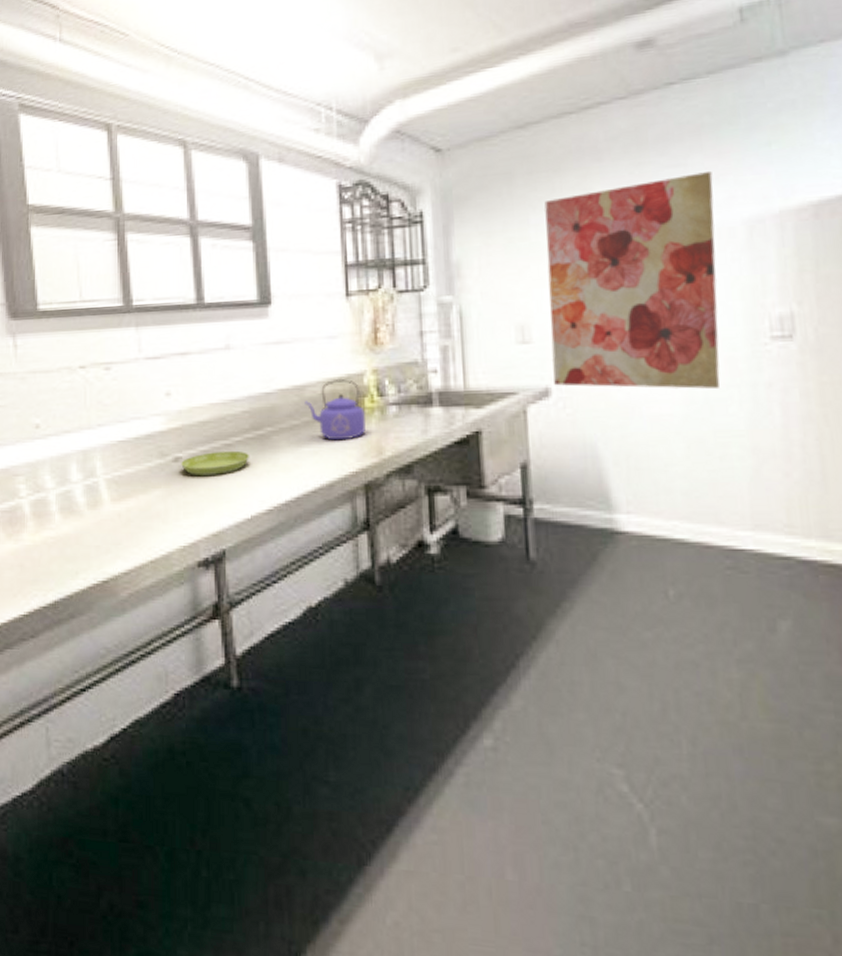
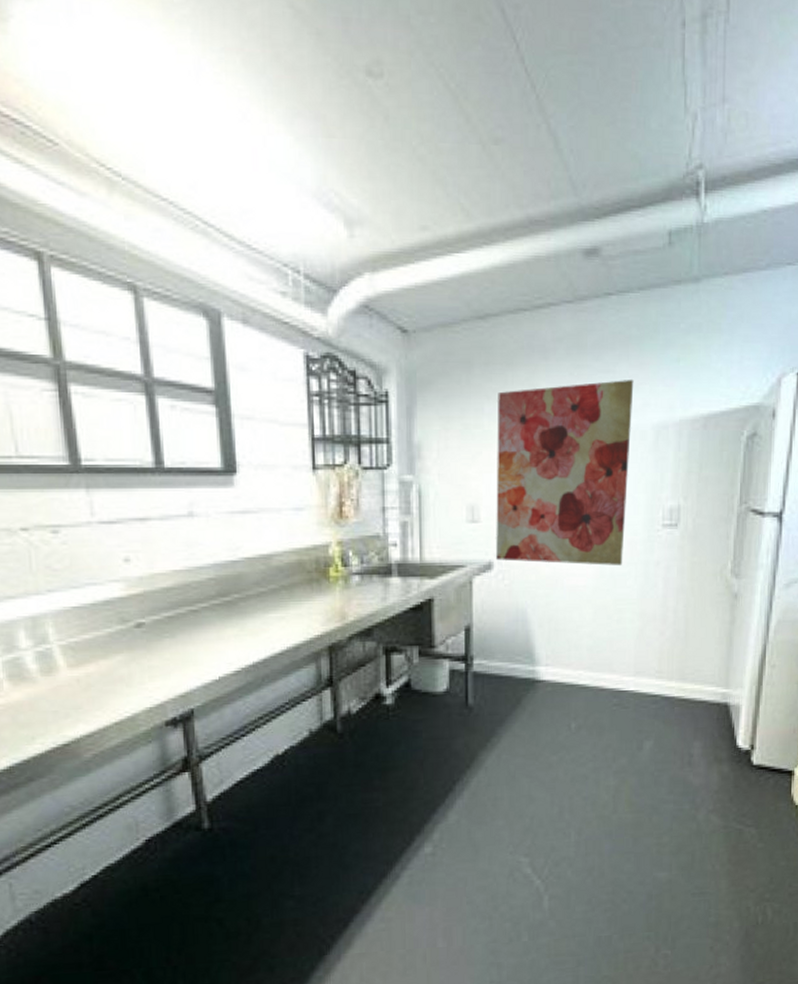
saucer: present [181,450,249,477] -> none [144,616,216,642]
kettle: present [304,378,366,441] -> none [271,549,331,607]

